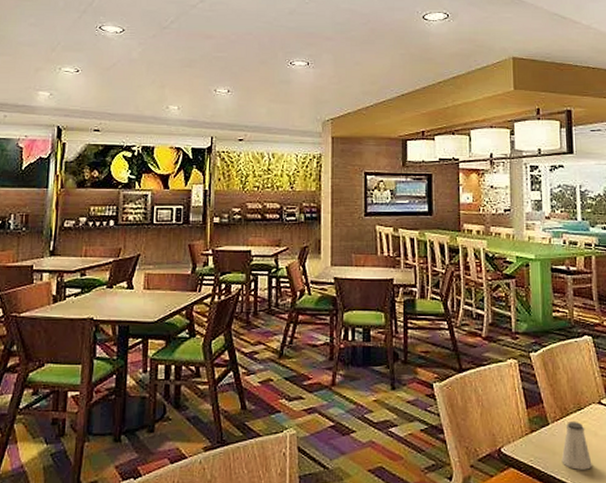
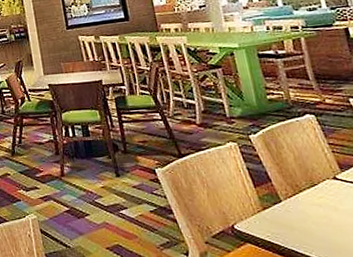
saltshaker: present [561,422,592,470] -> none [300,198,337,244]

